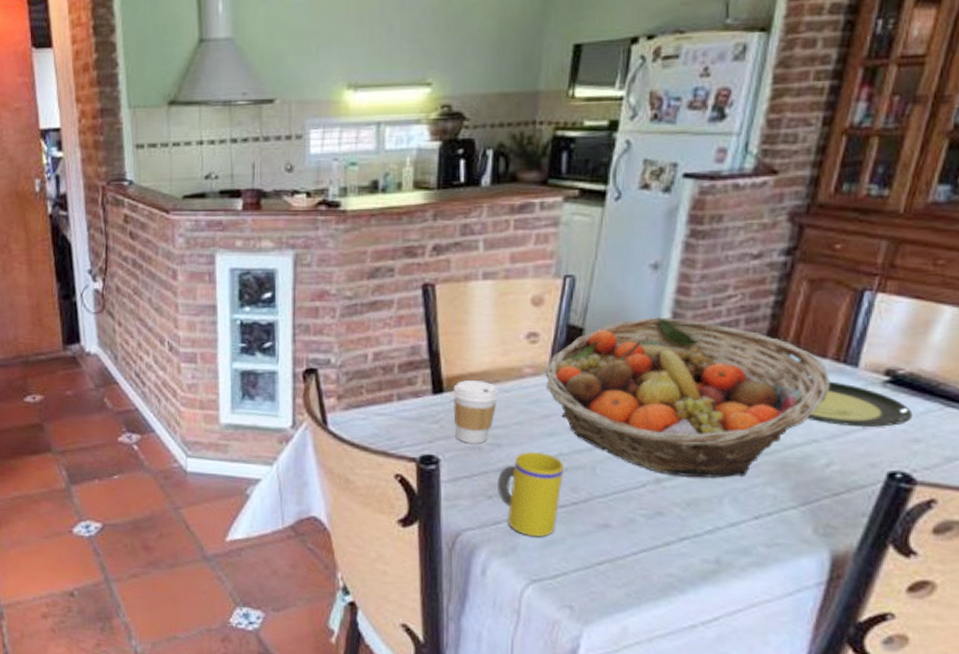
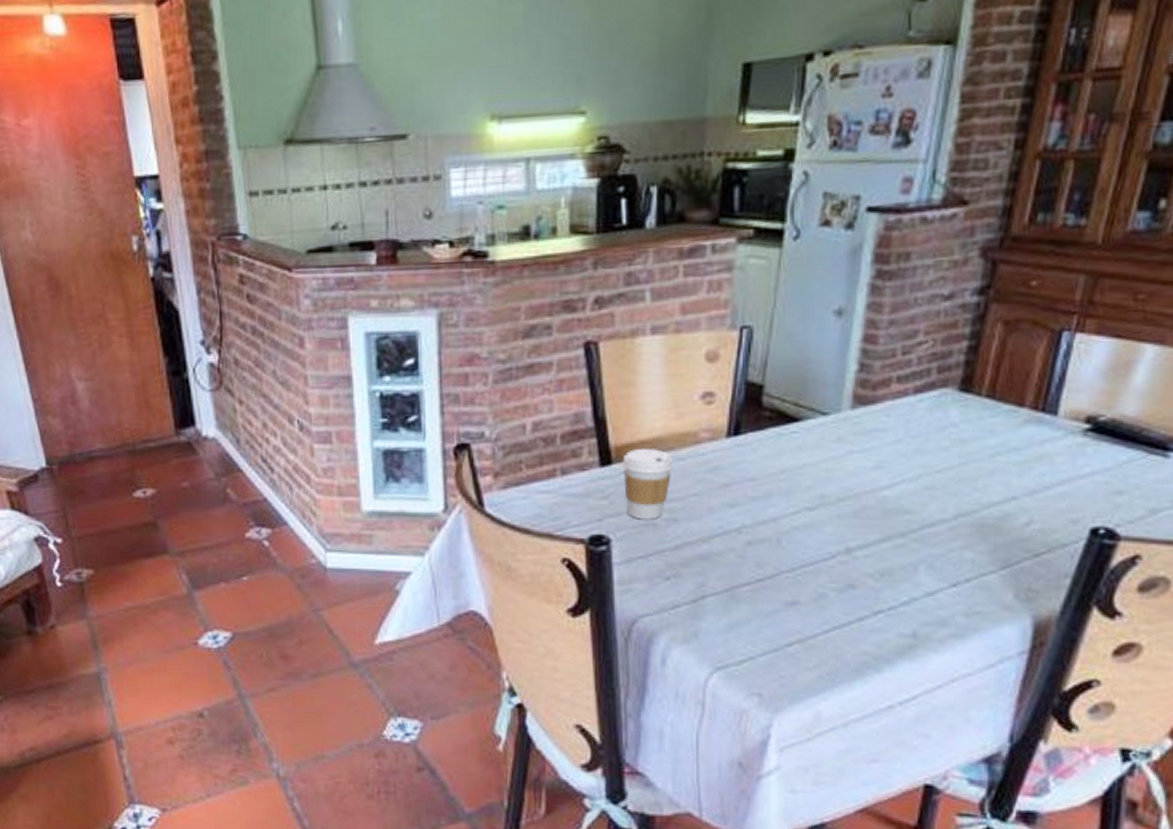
mug: present [498,451,565,538] -> none [676,525,748,620]
fruit basket: present [544,317,830,478] -> none [722,369,1028,544]
plate: present [793,378,913,427] -> none [989,431,1115,480]

